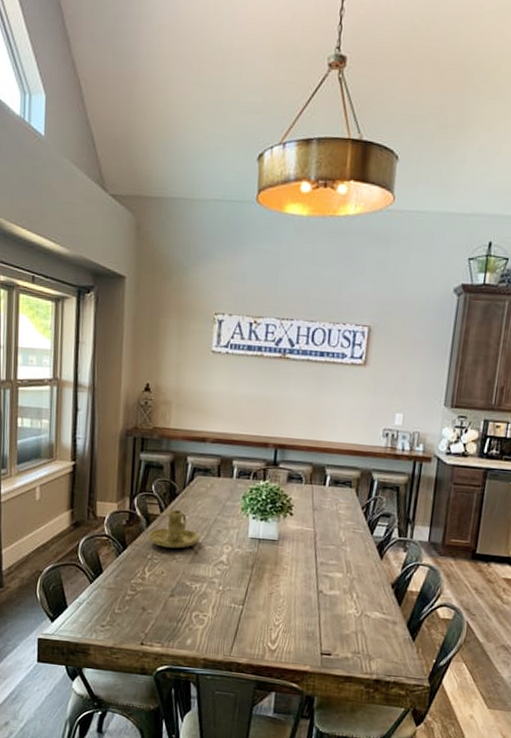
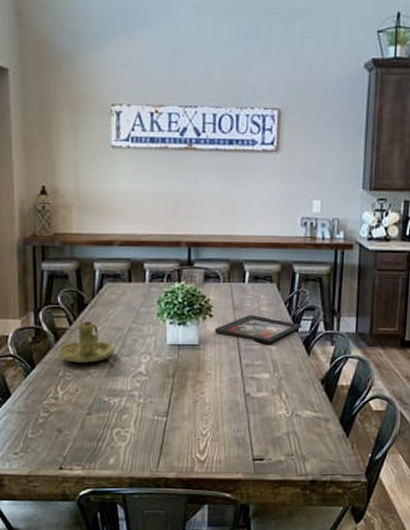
decorative tray: none [293,516,378,546] -> present [214,315,303,344]

